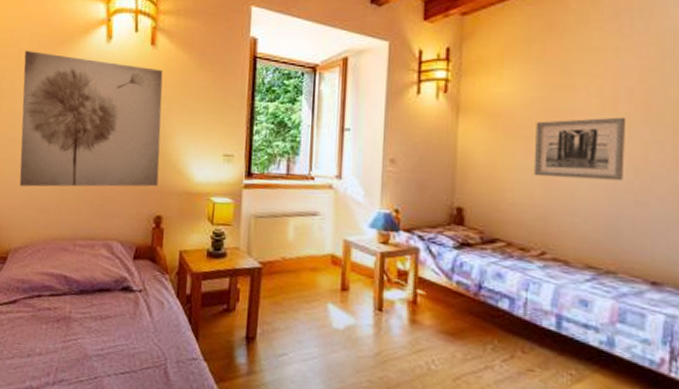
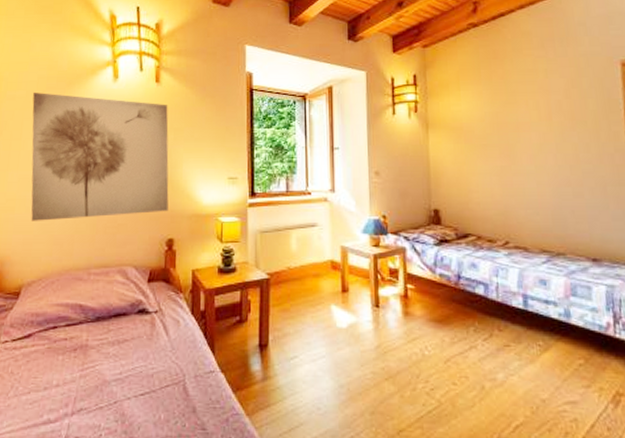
wall art: present [533,117,627,181] -> none [490,125,562,178]

